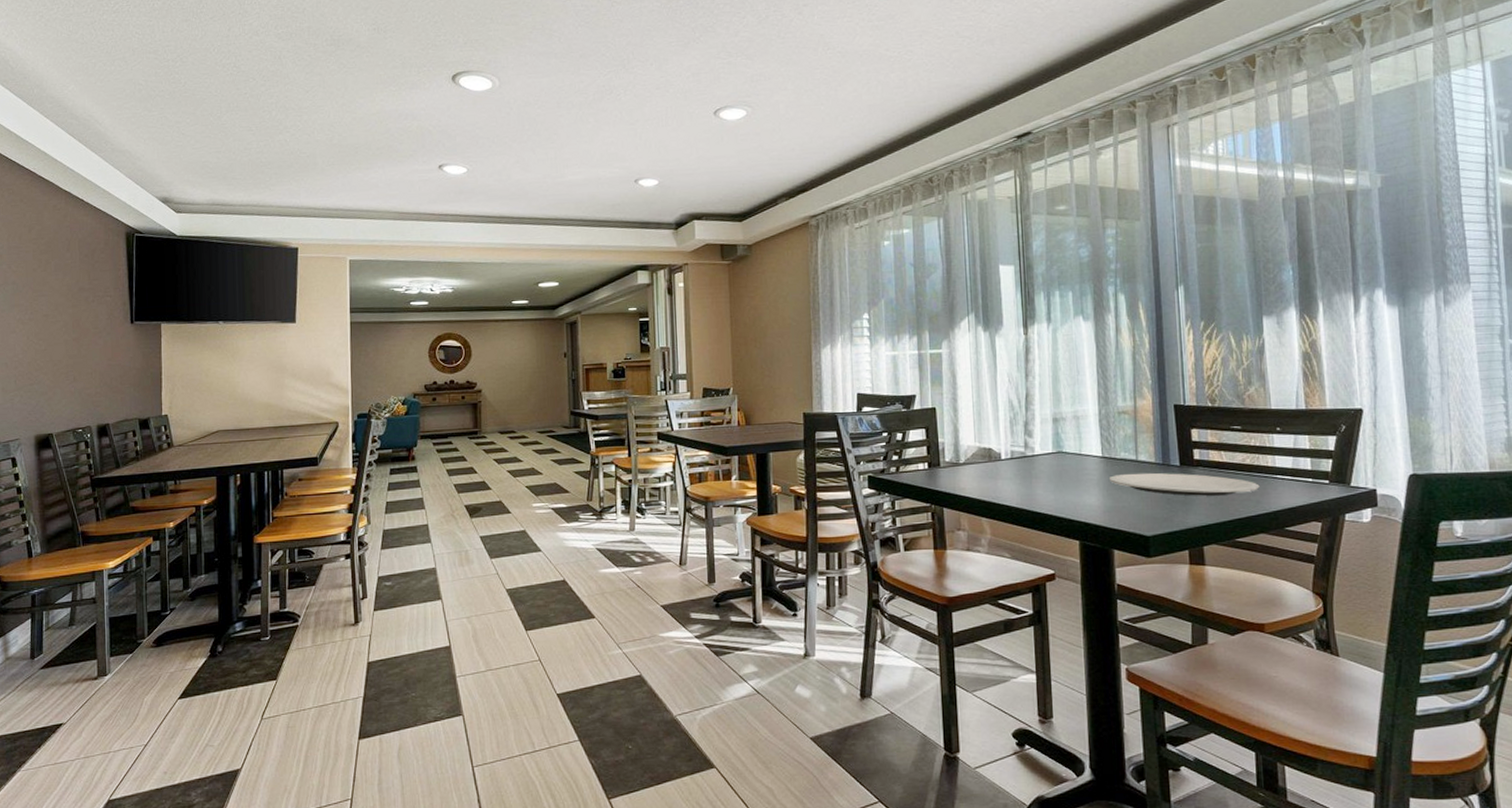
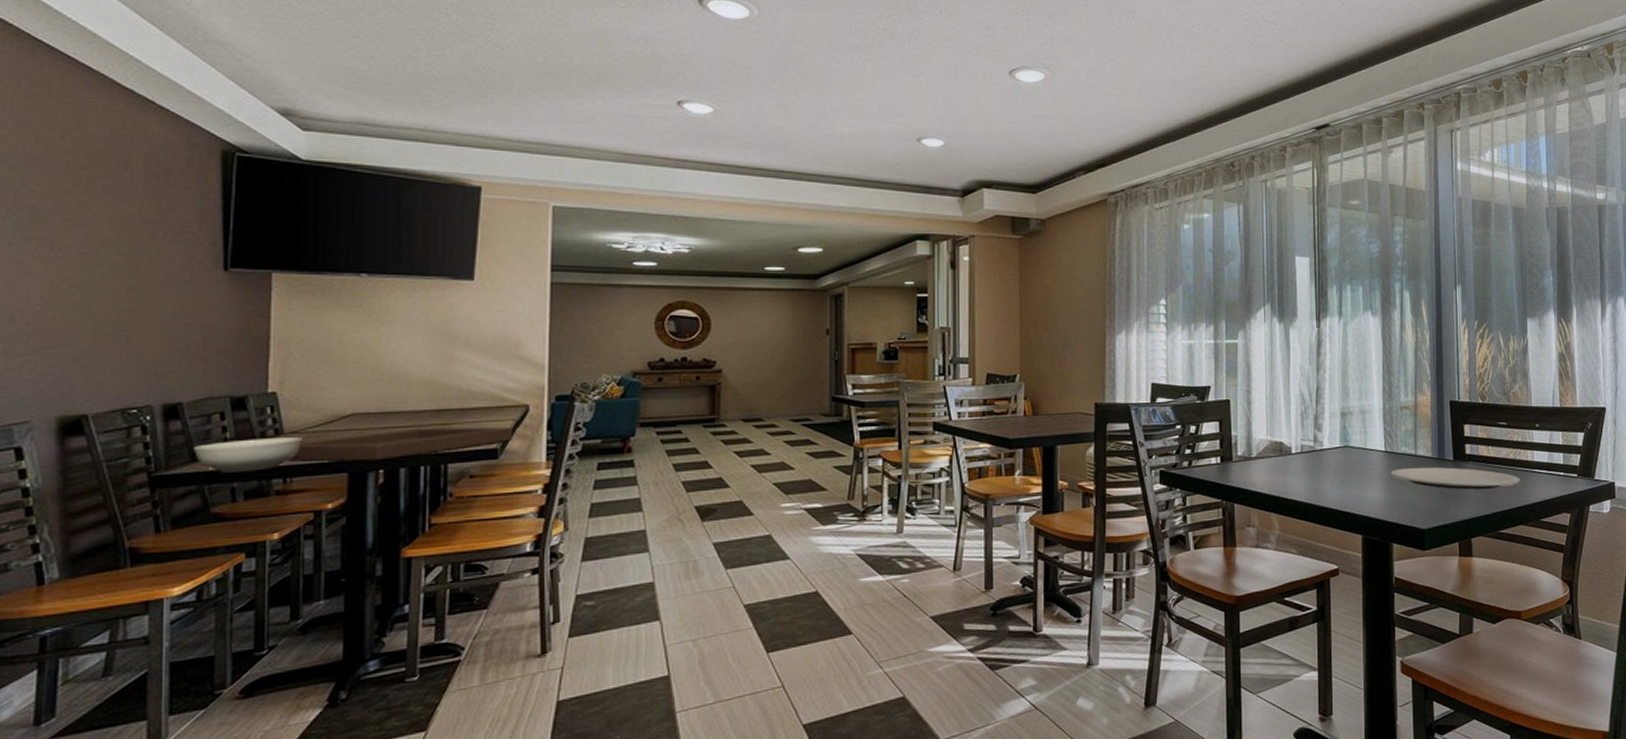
bowl: none [116,449,185,476] -> present [192,437,302,473]
tray: none [176,439,329,468] -> present [286,426,514,462]

